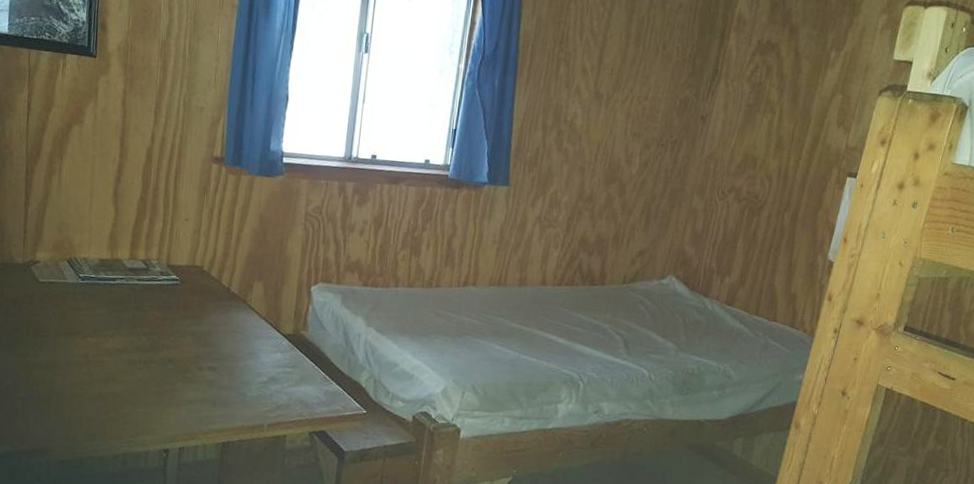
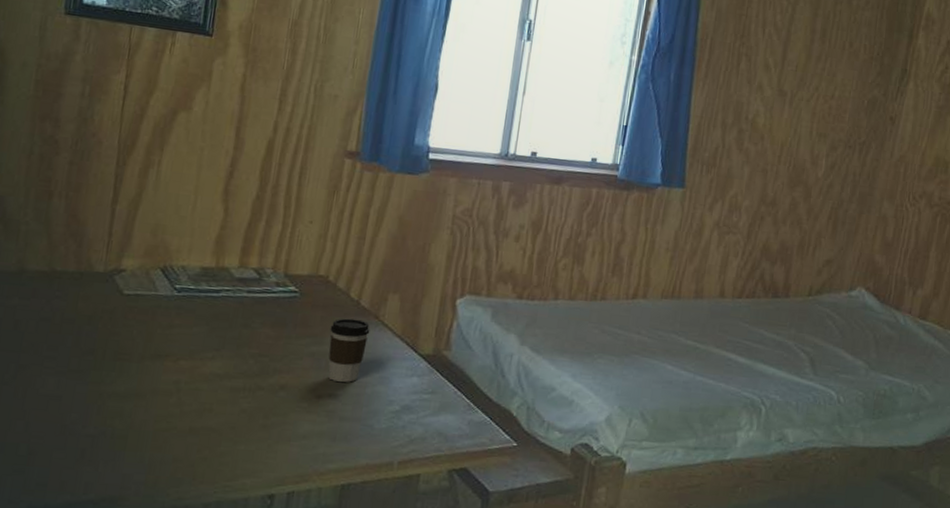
coffee cup: none [206,302,240,357] -> present [328,318,370,382]

